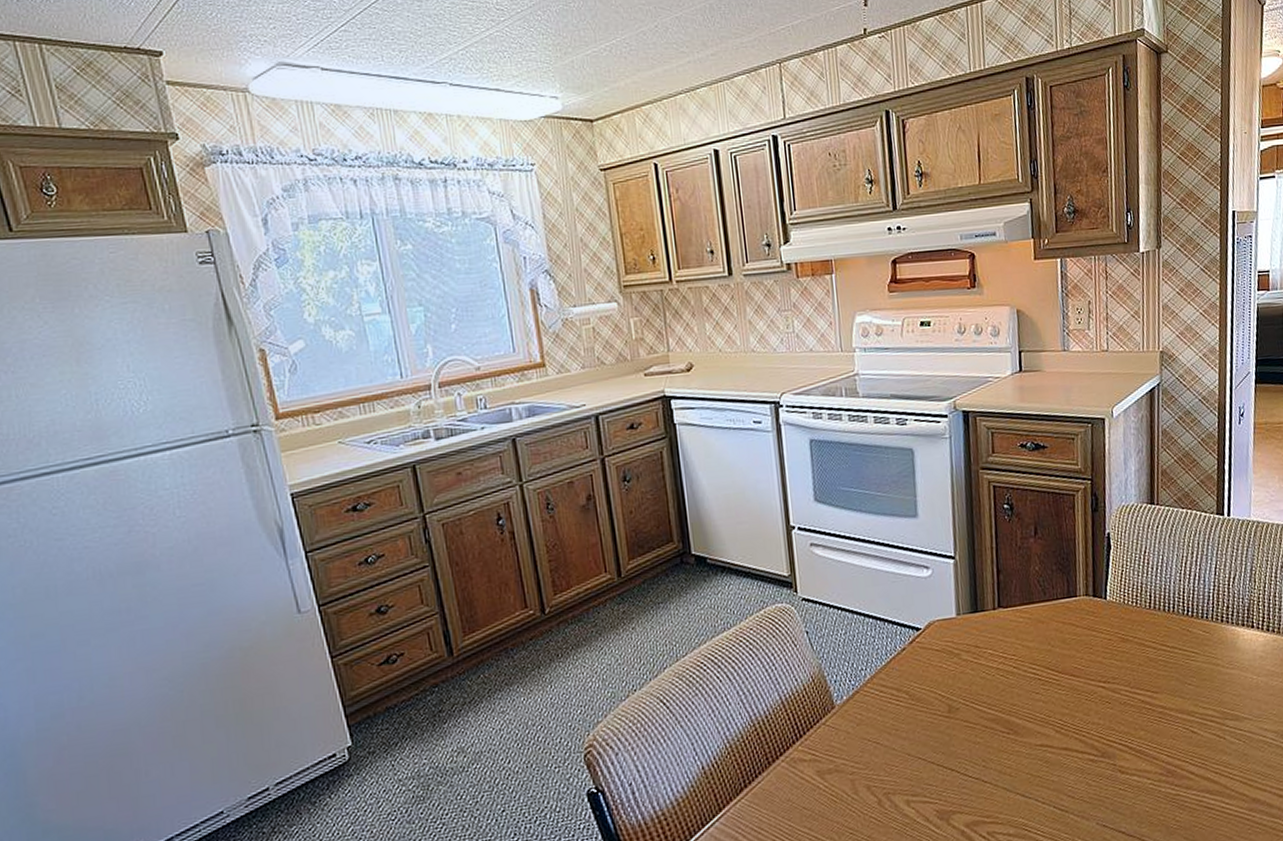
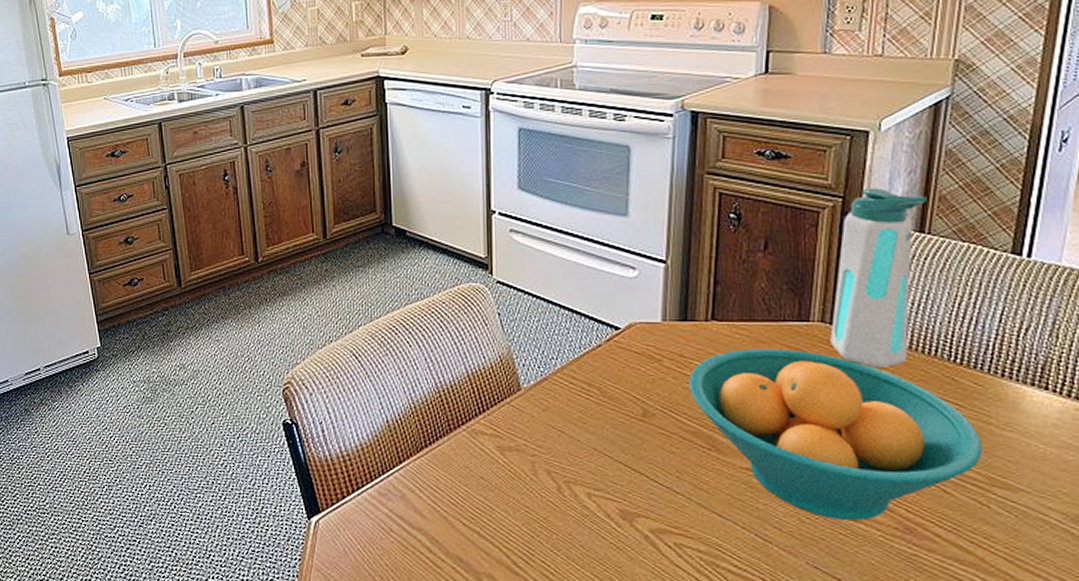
fruit bowl: none [984,624,1216,778] -> present [689,348,982,521]
water bottle: none [1093,468,1154,631] -> present [830,187,926,369]

